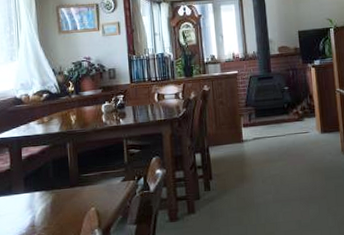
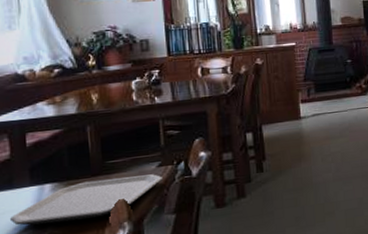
plate: none [10,188,126,227] -> present [10,174,162,226]

